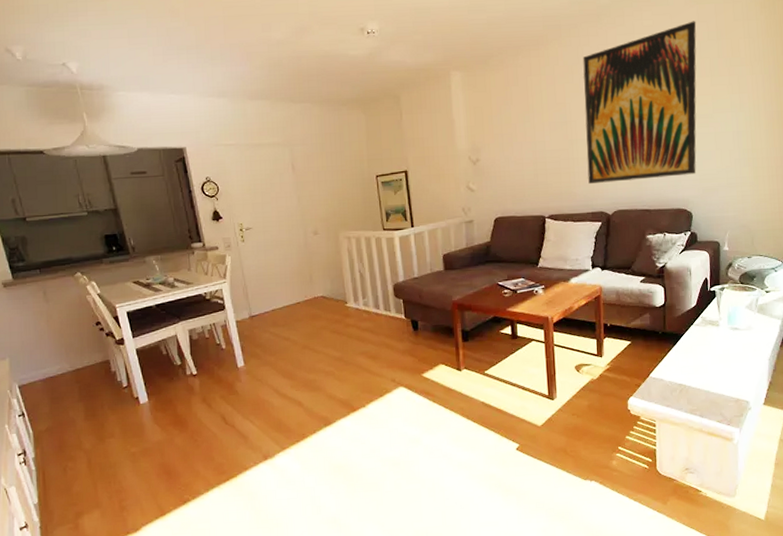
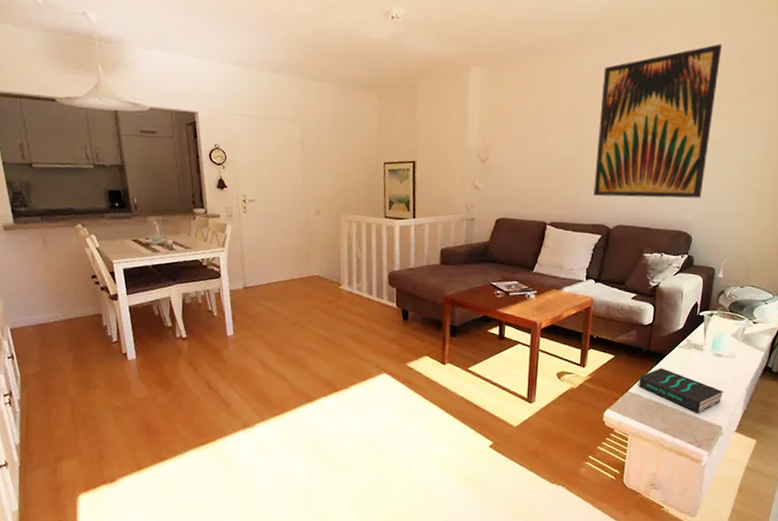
book: none [659,348,746,390] -> present [639,368,724,413]

